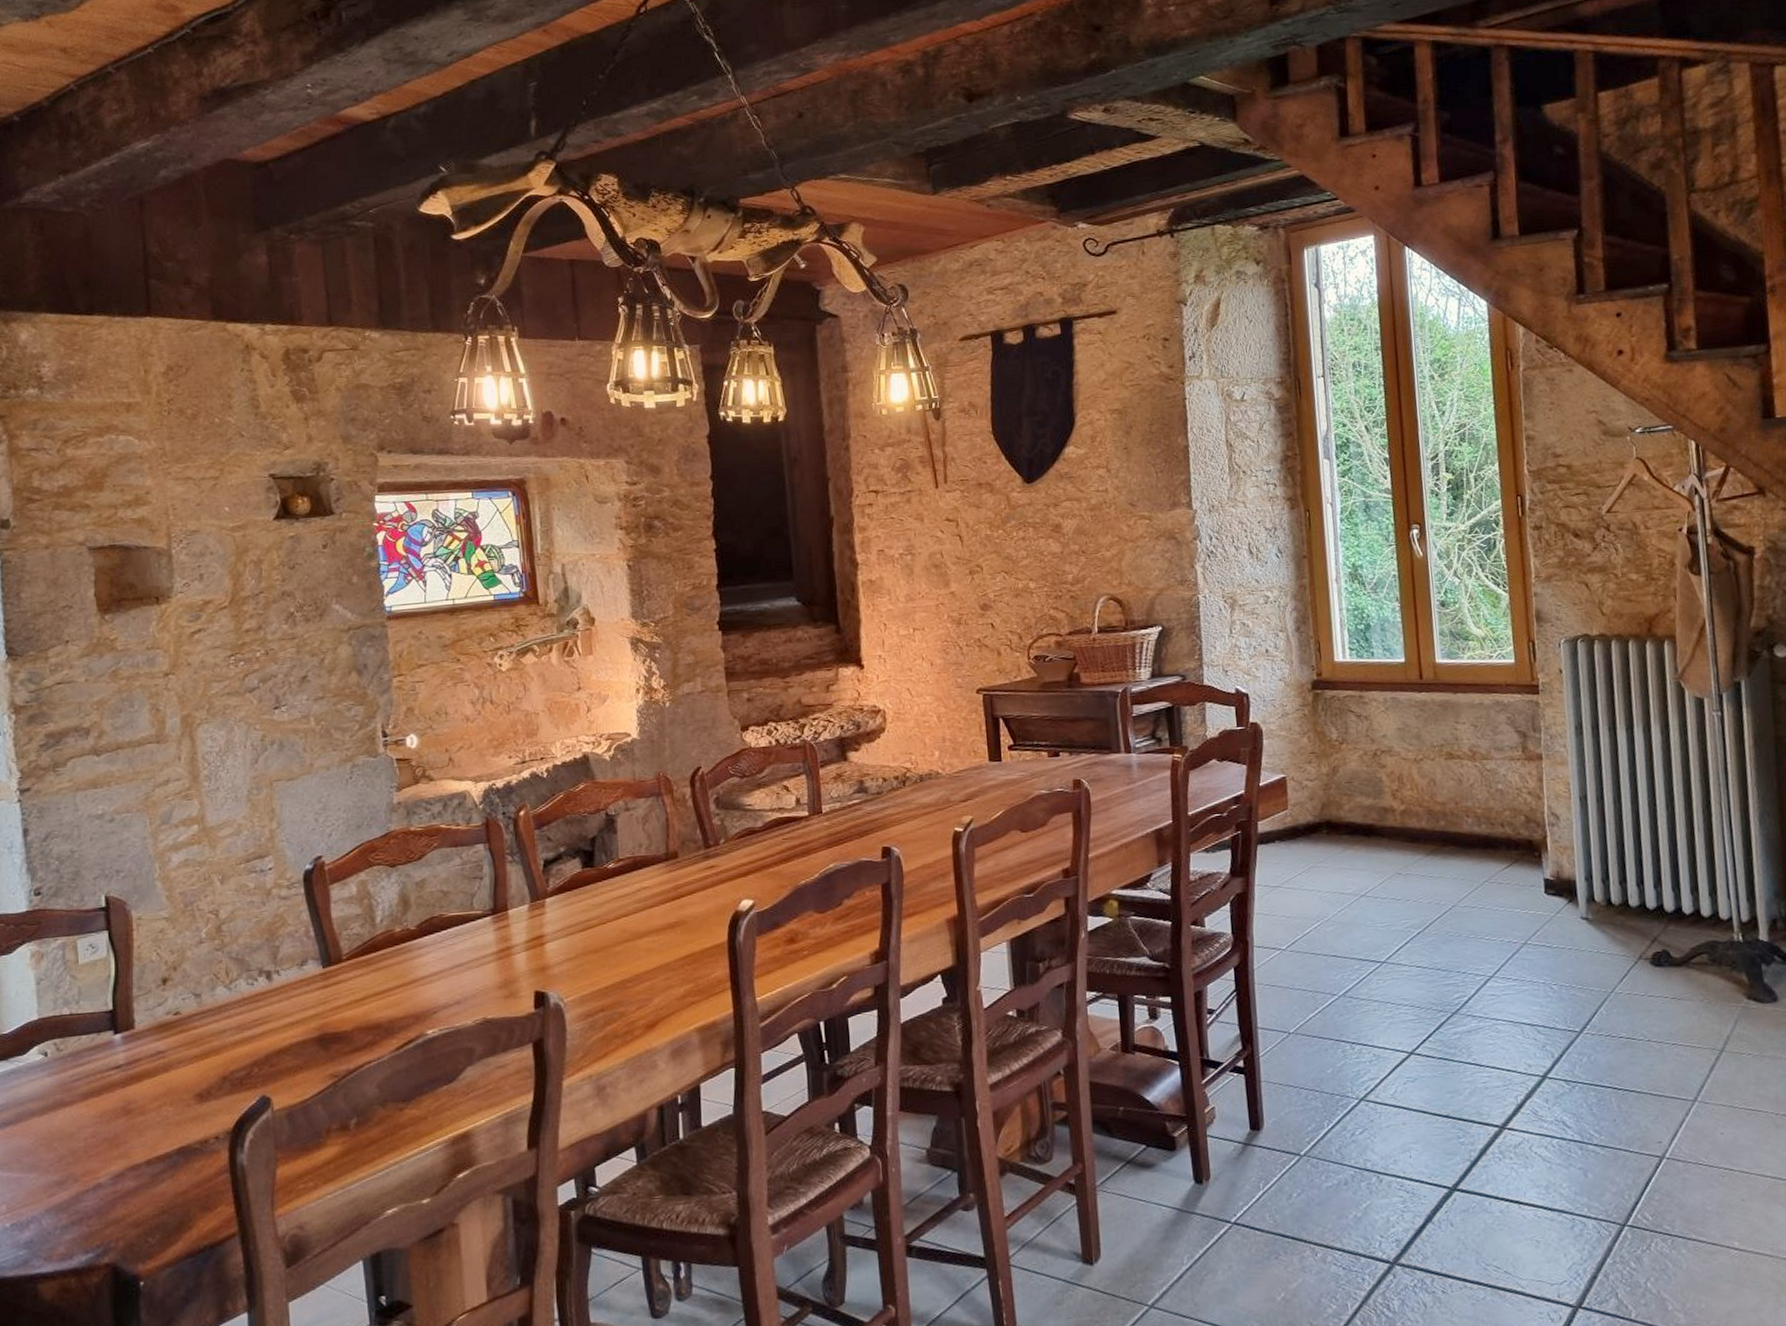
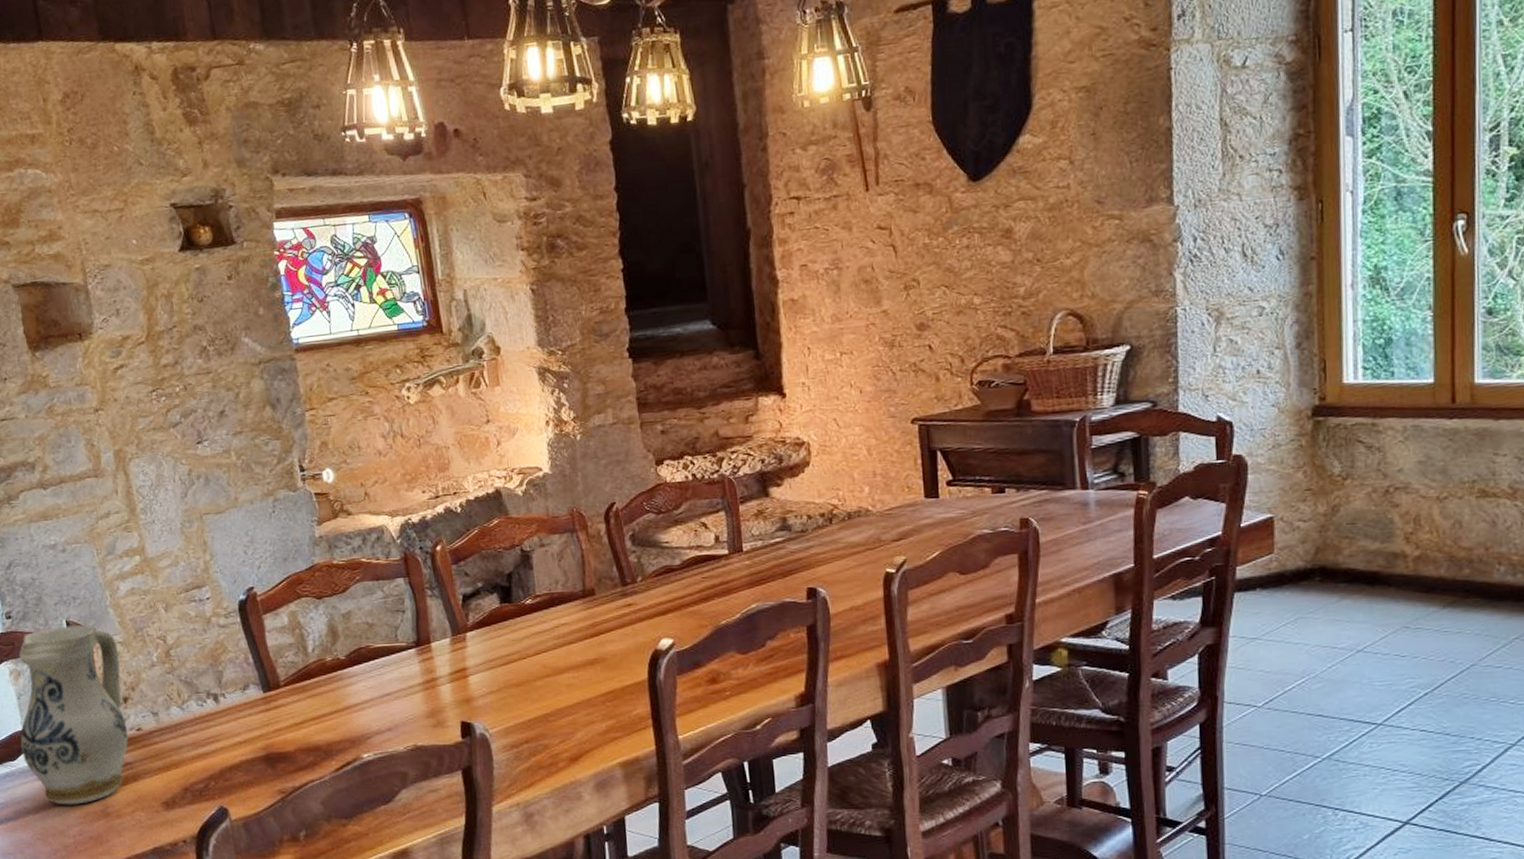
ceramic pitcher: none [33,900,164,1104] -> present [18,625,129,805]

